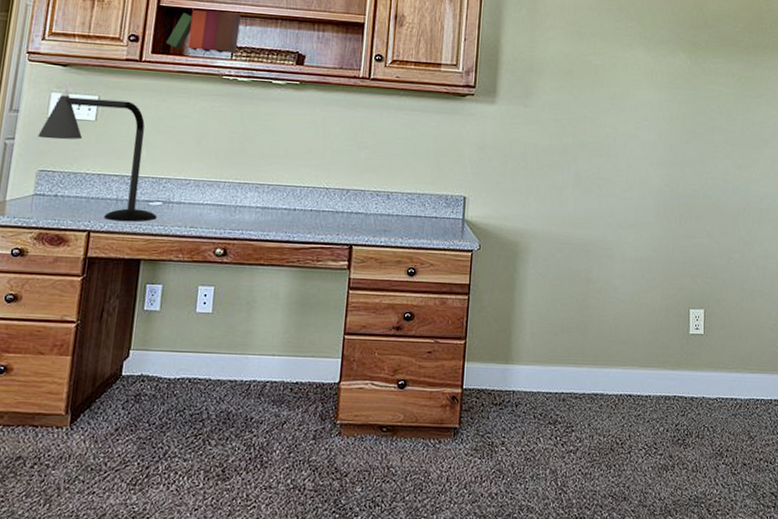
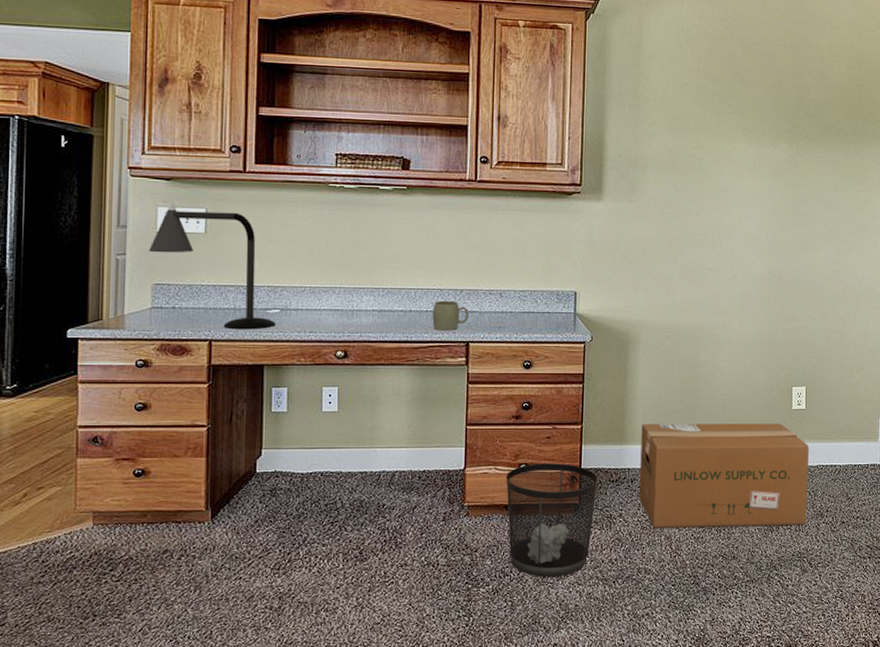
books: present [165,8,241,54] -> none [268,116,343,161]
mug: none [316,200,354,233] -> present [432,300,469,331]
waste bin: none [381,380,481,510] -> present [505,463,599,577]
box: none [524,342,707,465] -> present [639,423,809,528]

